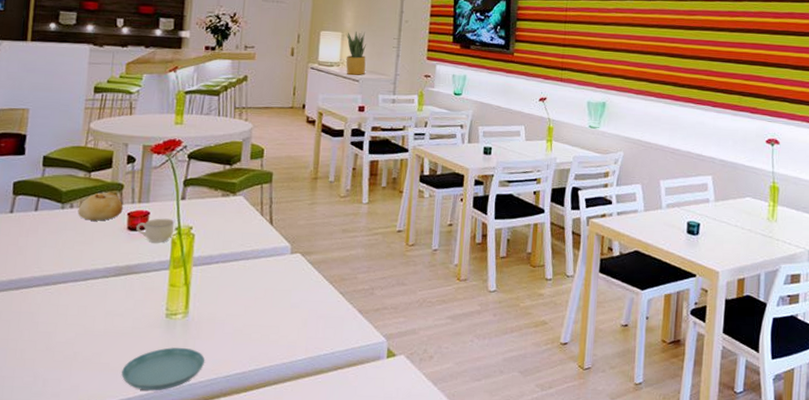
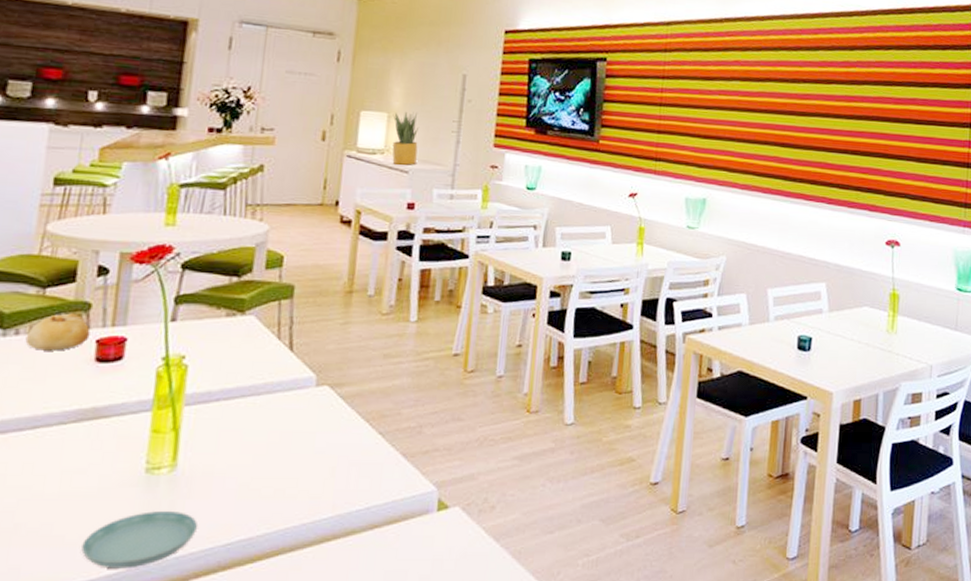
cup: present [136,218,175,243] -> none [107,345,162,377]

